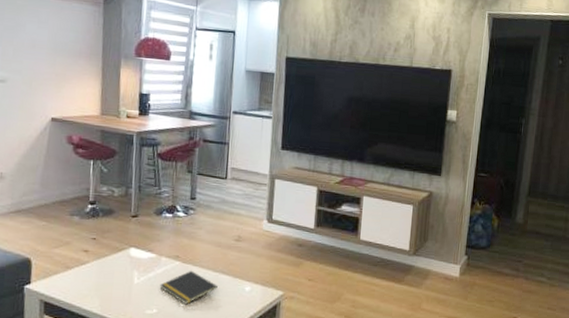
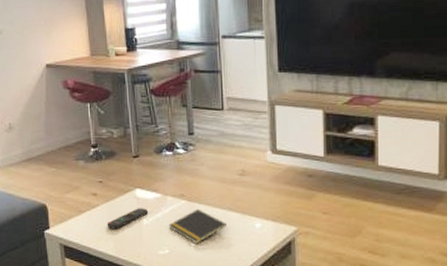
remote control: none [95,267,141,287] -> present [107,208,149,229]

